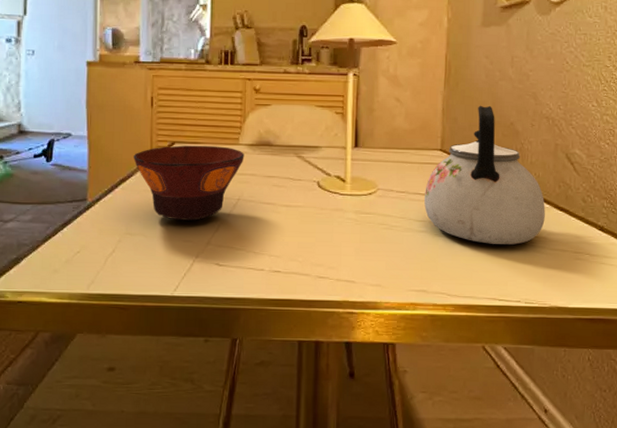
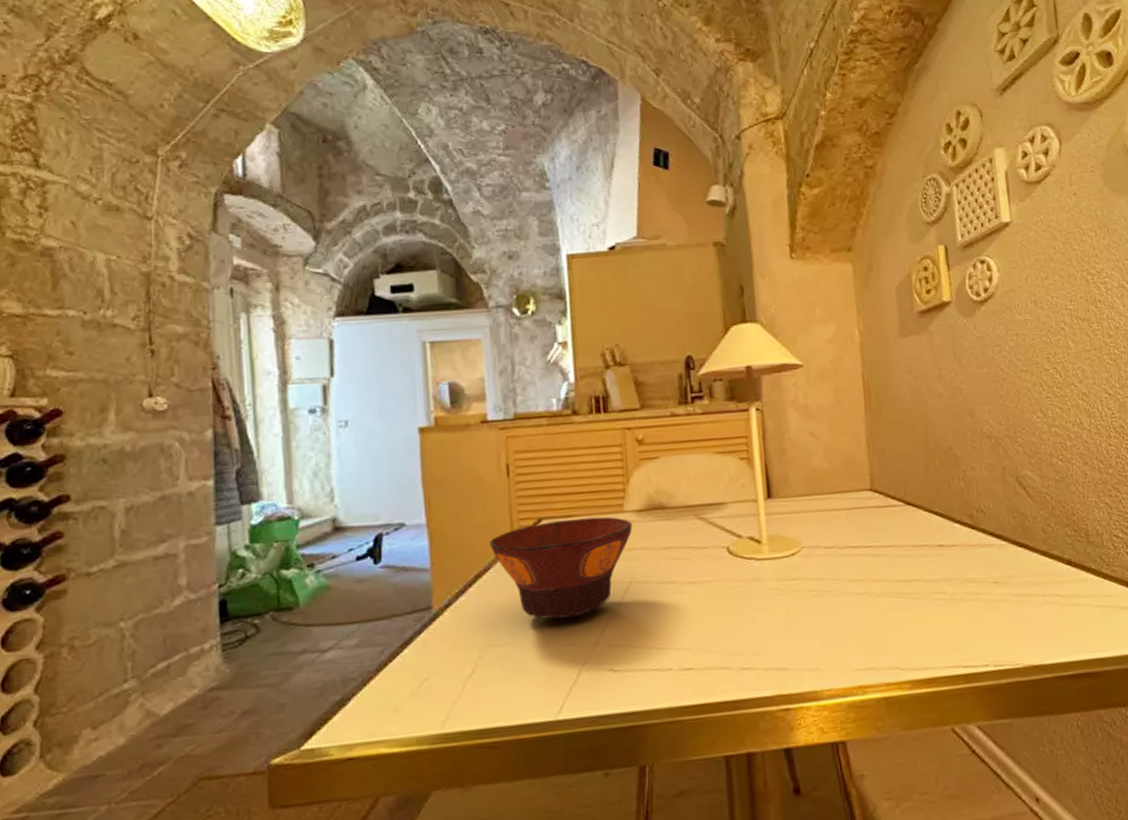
kettle: present [424,105,545,245] -> none [858,429,1003,599]

